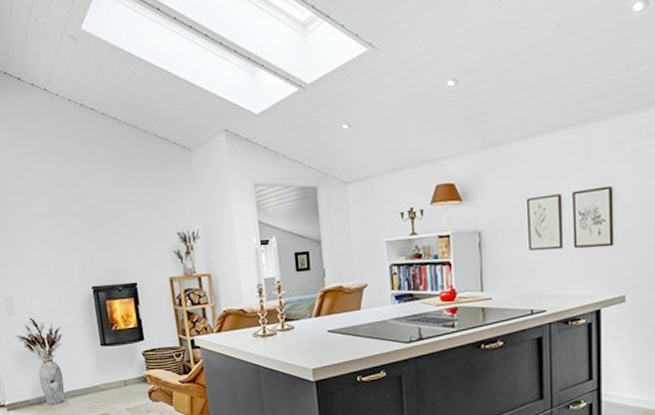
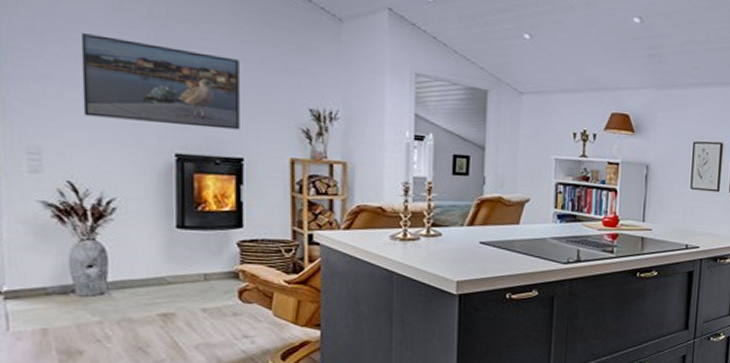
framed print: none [21,201,131,267] -> present [80,32,240,130]

